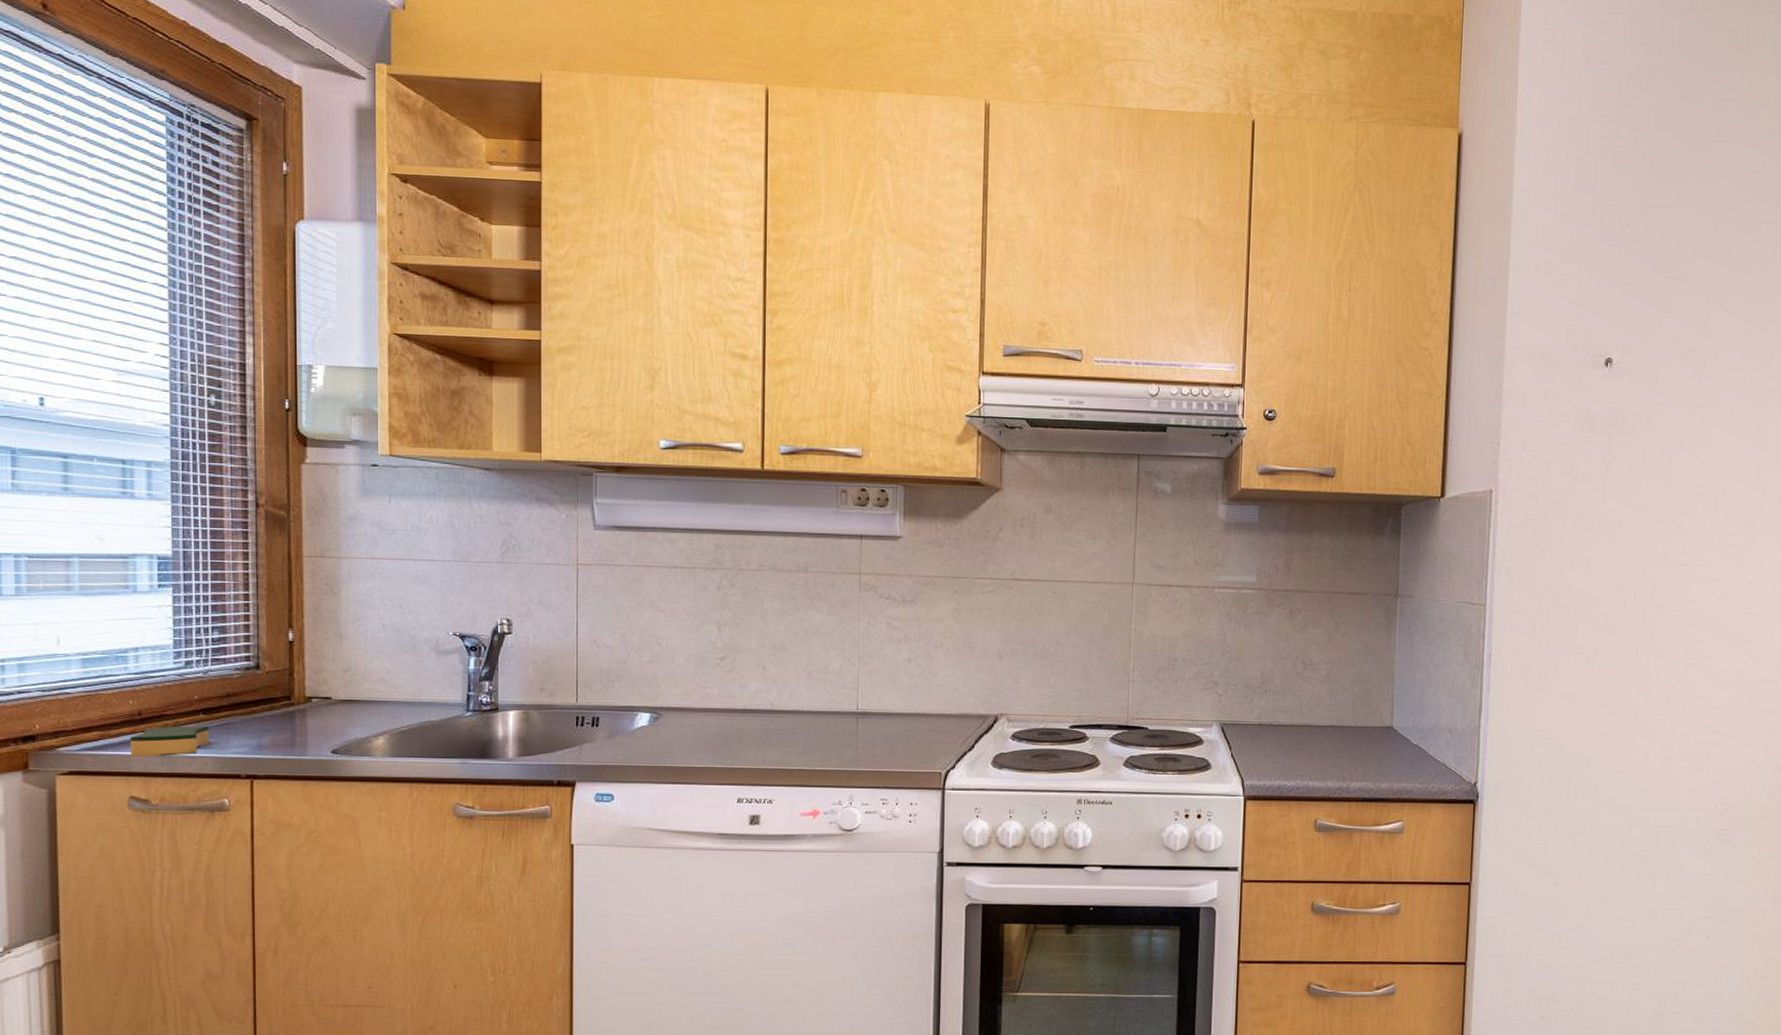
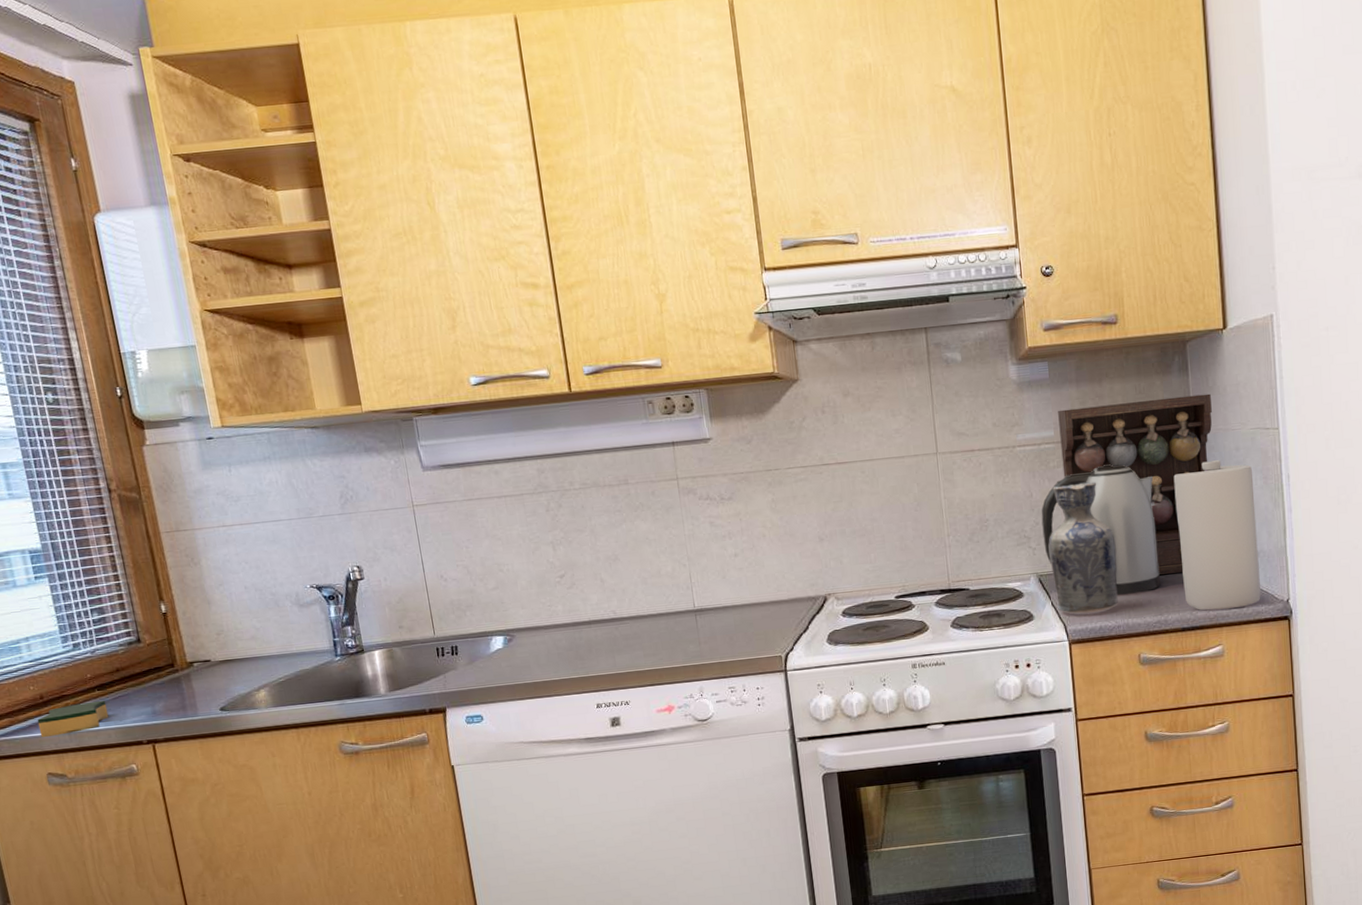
kettle: none [1231,618,1352,756] -> present [1041,464,1161,595]
ceramic jug: none [1235,634,1306,771] -> present [1048,482,1118,615]
spice rack: none [1260,556,1421,740] -> present [1058,393,1212,576]
paper towel holder: none [1369,629,1455,785] -> present [1173,460,1261,611]

